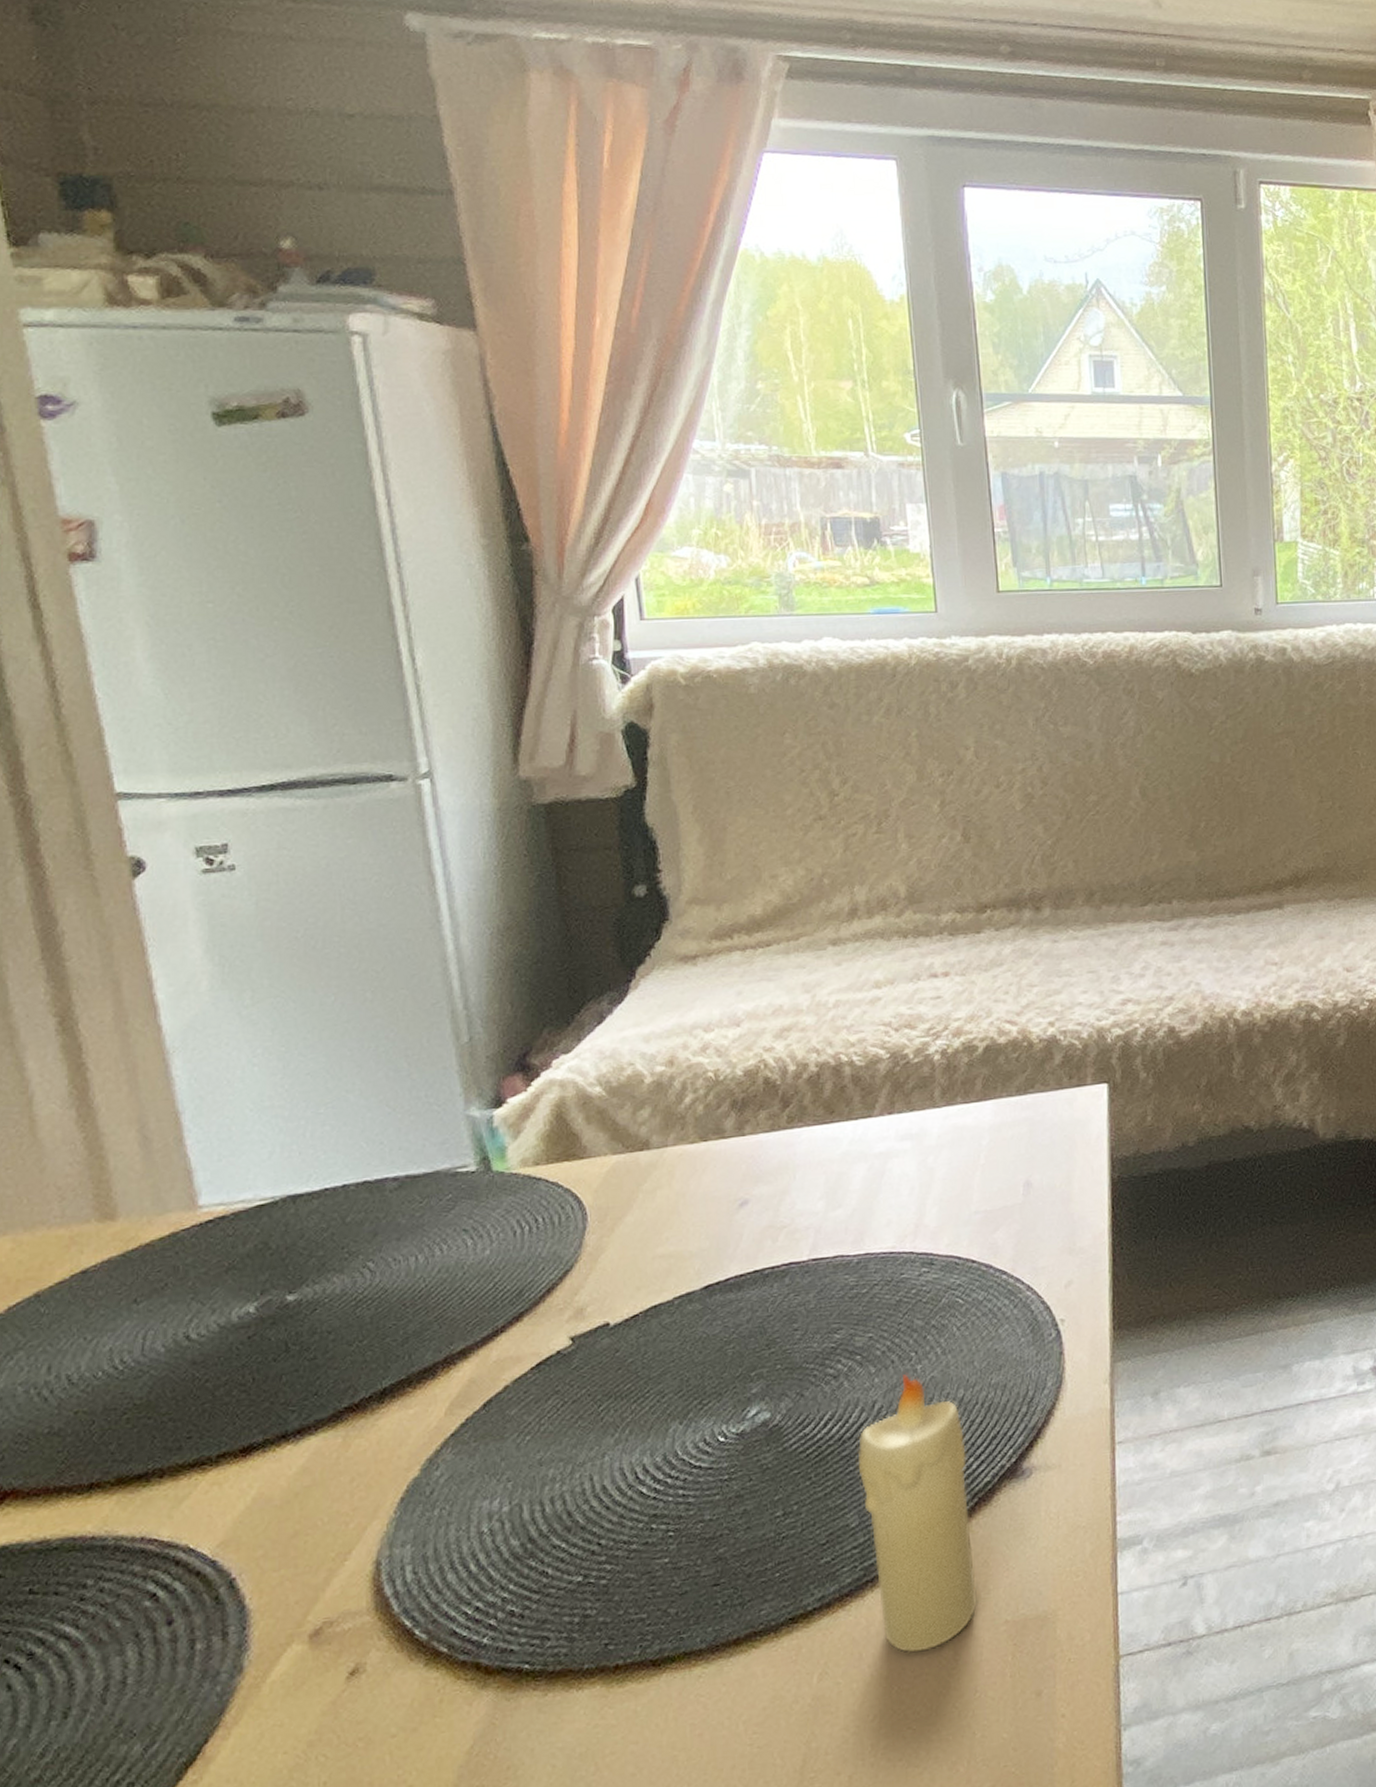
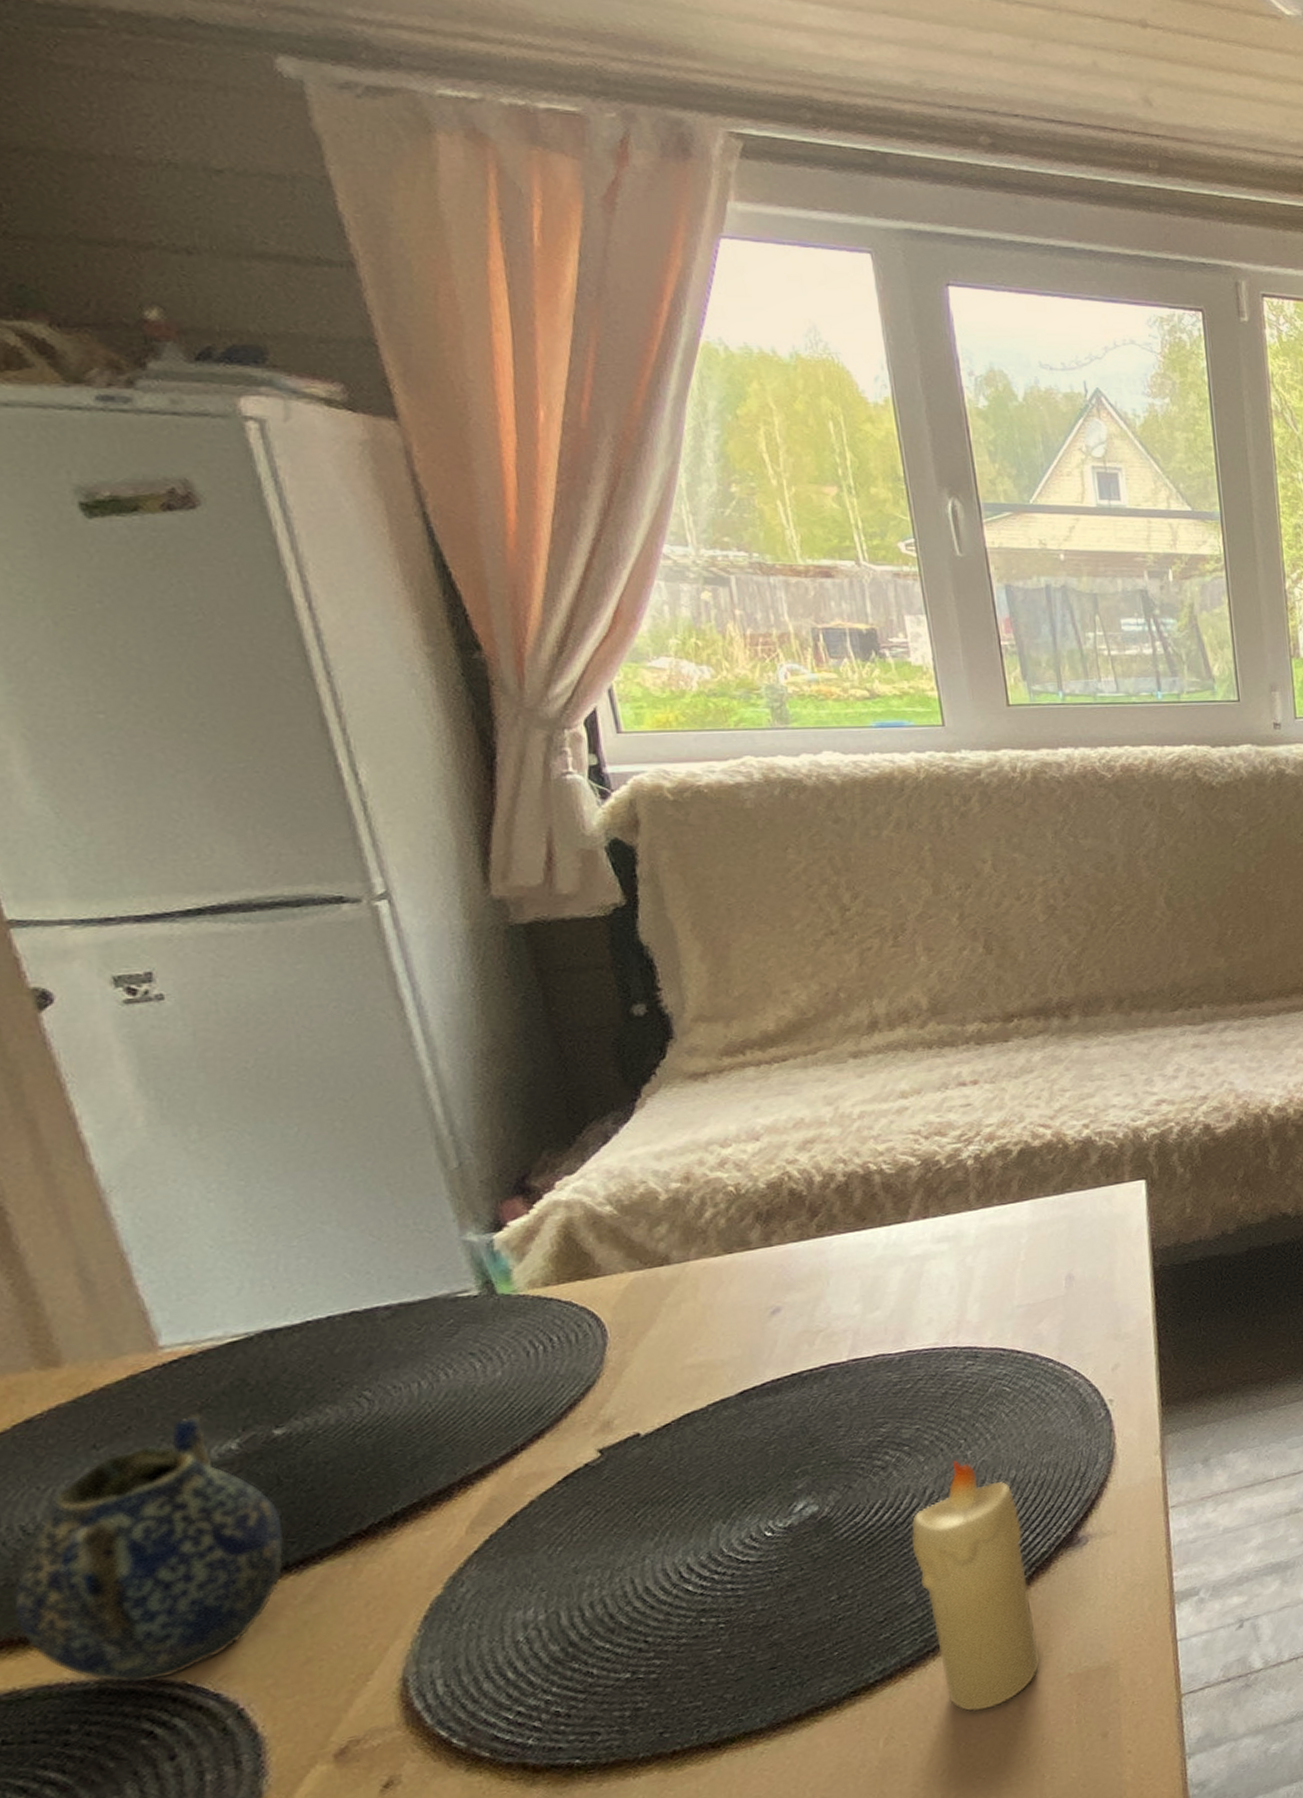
teapot: none [54,1273,286,1543] -> present [13,1413,285,1684]

